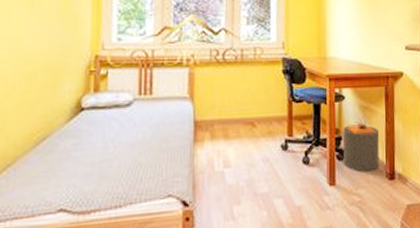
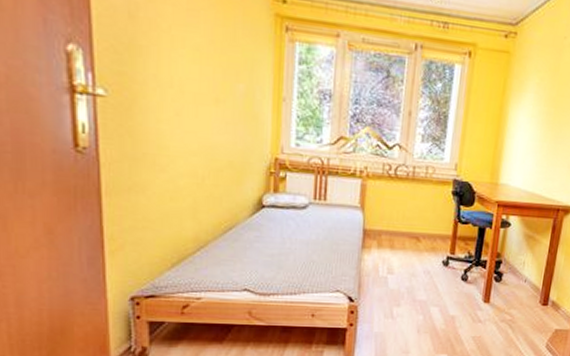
trash can: present [343,114,380,172] -> none [499,243,541,296]

